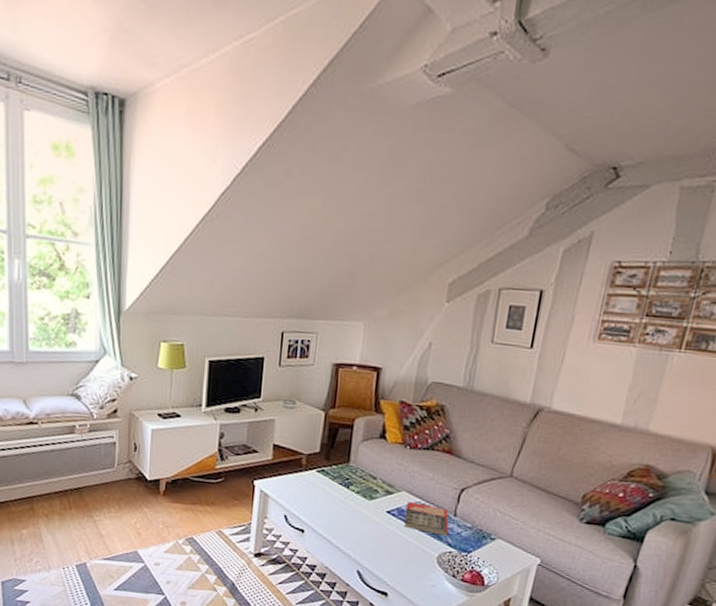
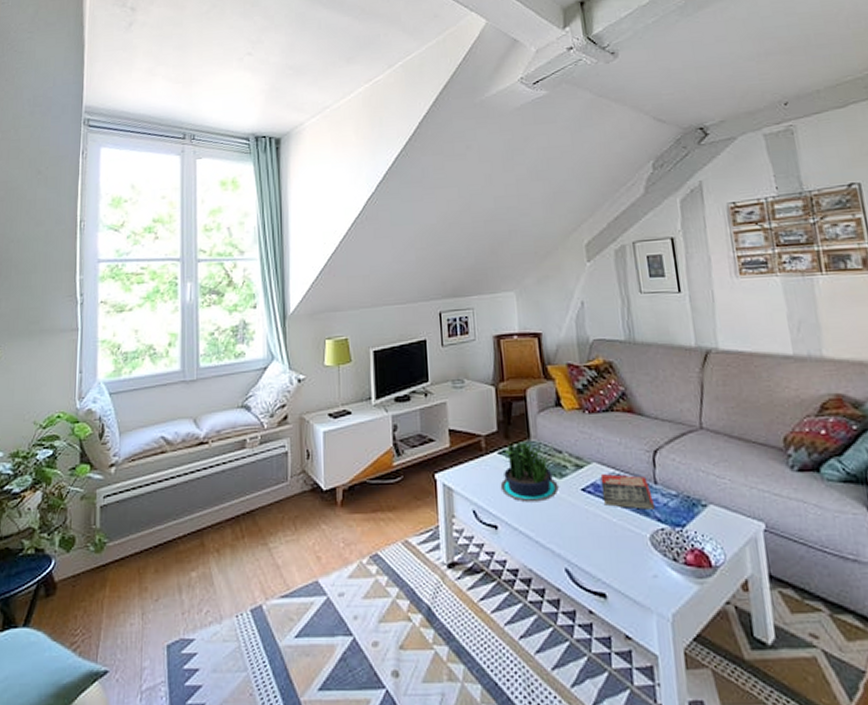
potted plant: none [313,464,367,517] -> present [500,442,559,503]

